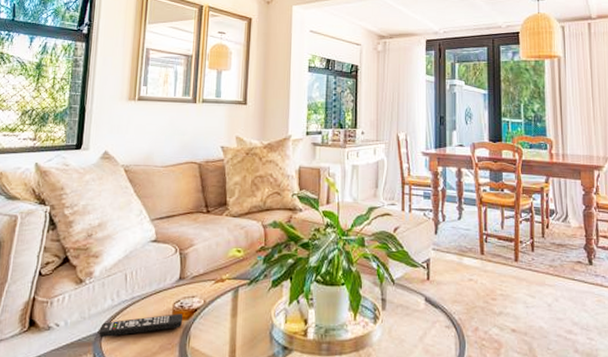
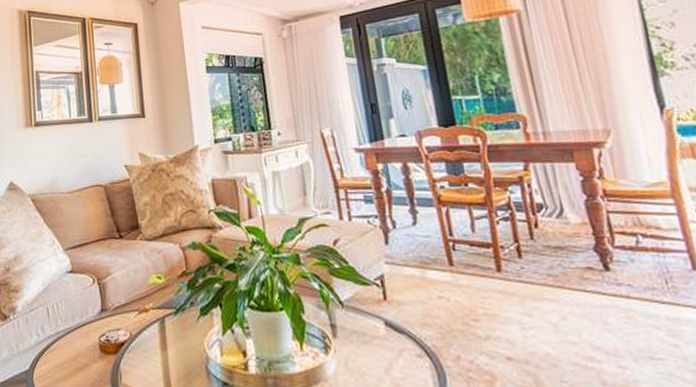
remote control: present [99,314,183,338] -> none [29,348,112,376]

